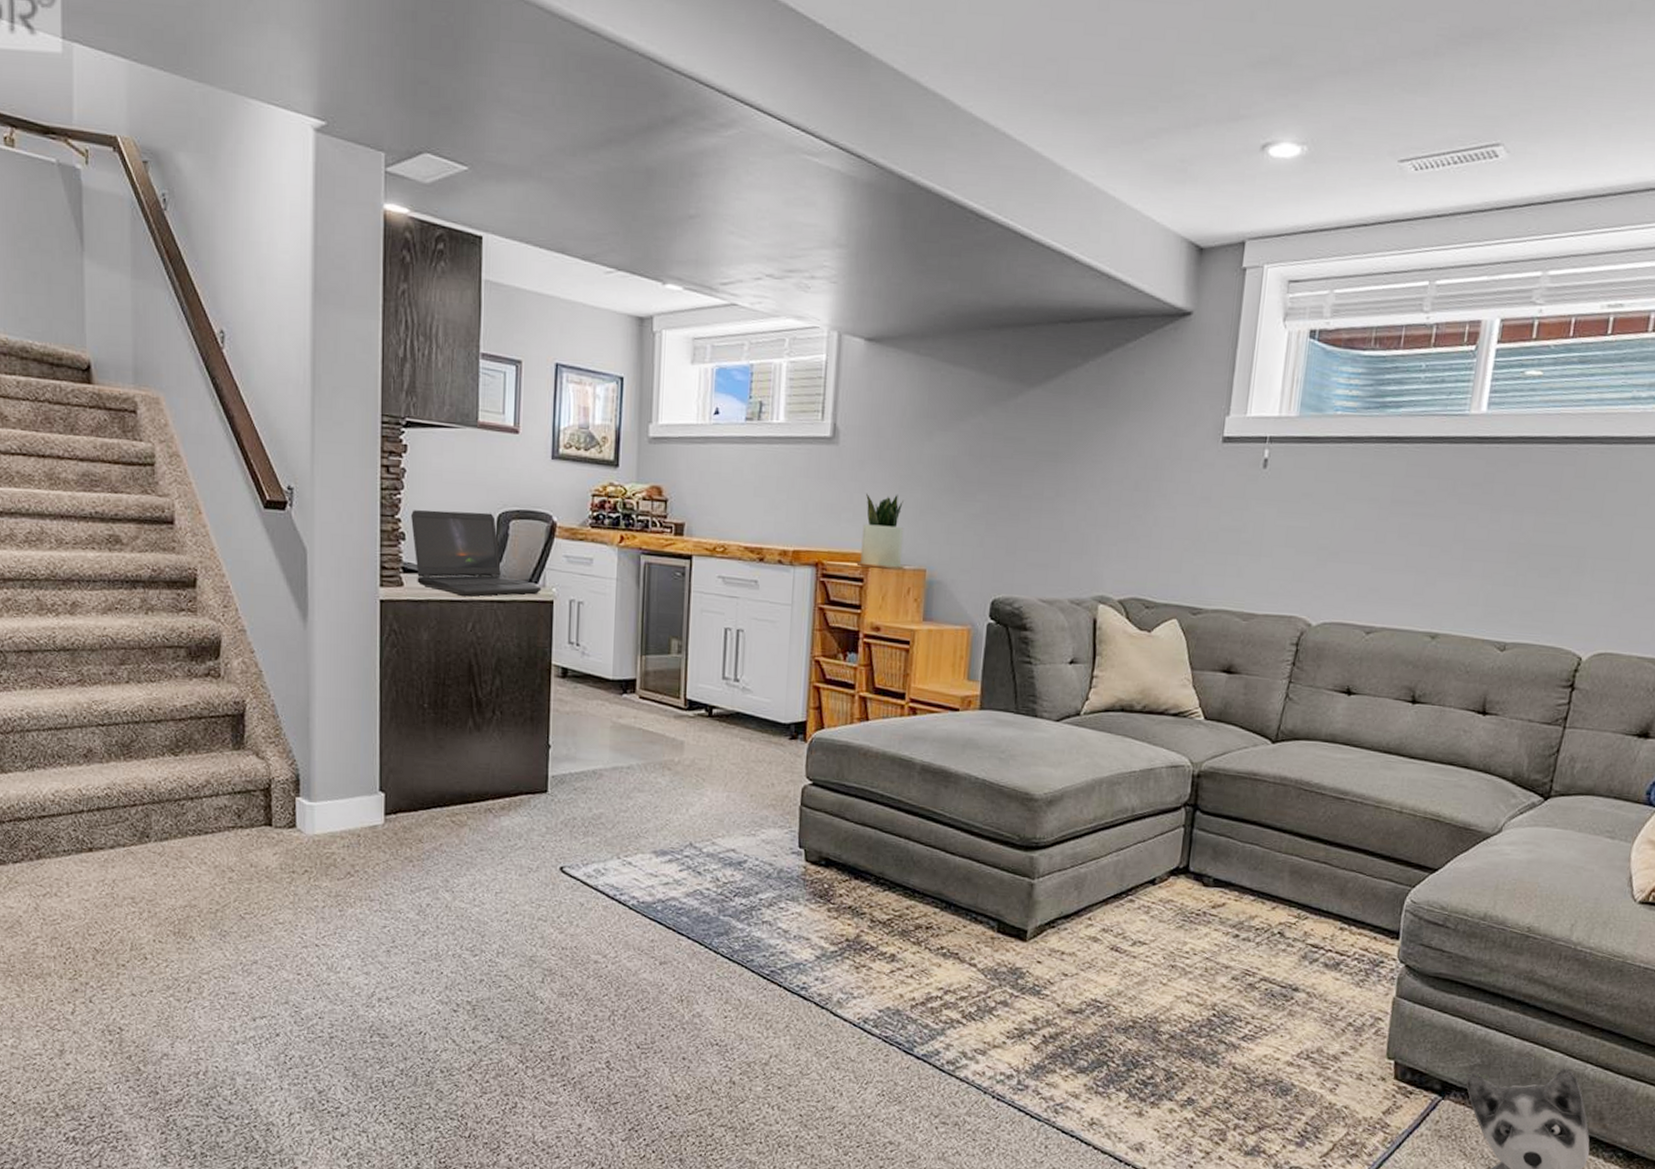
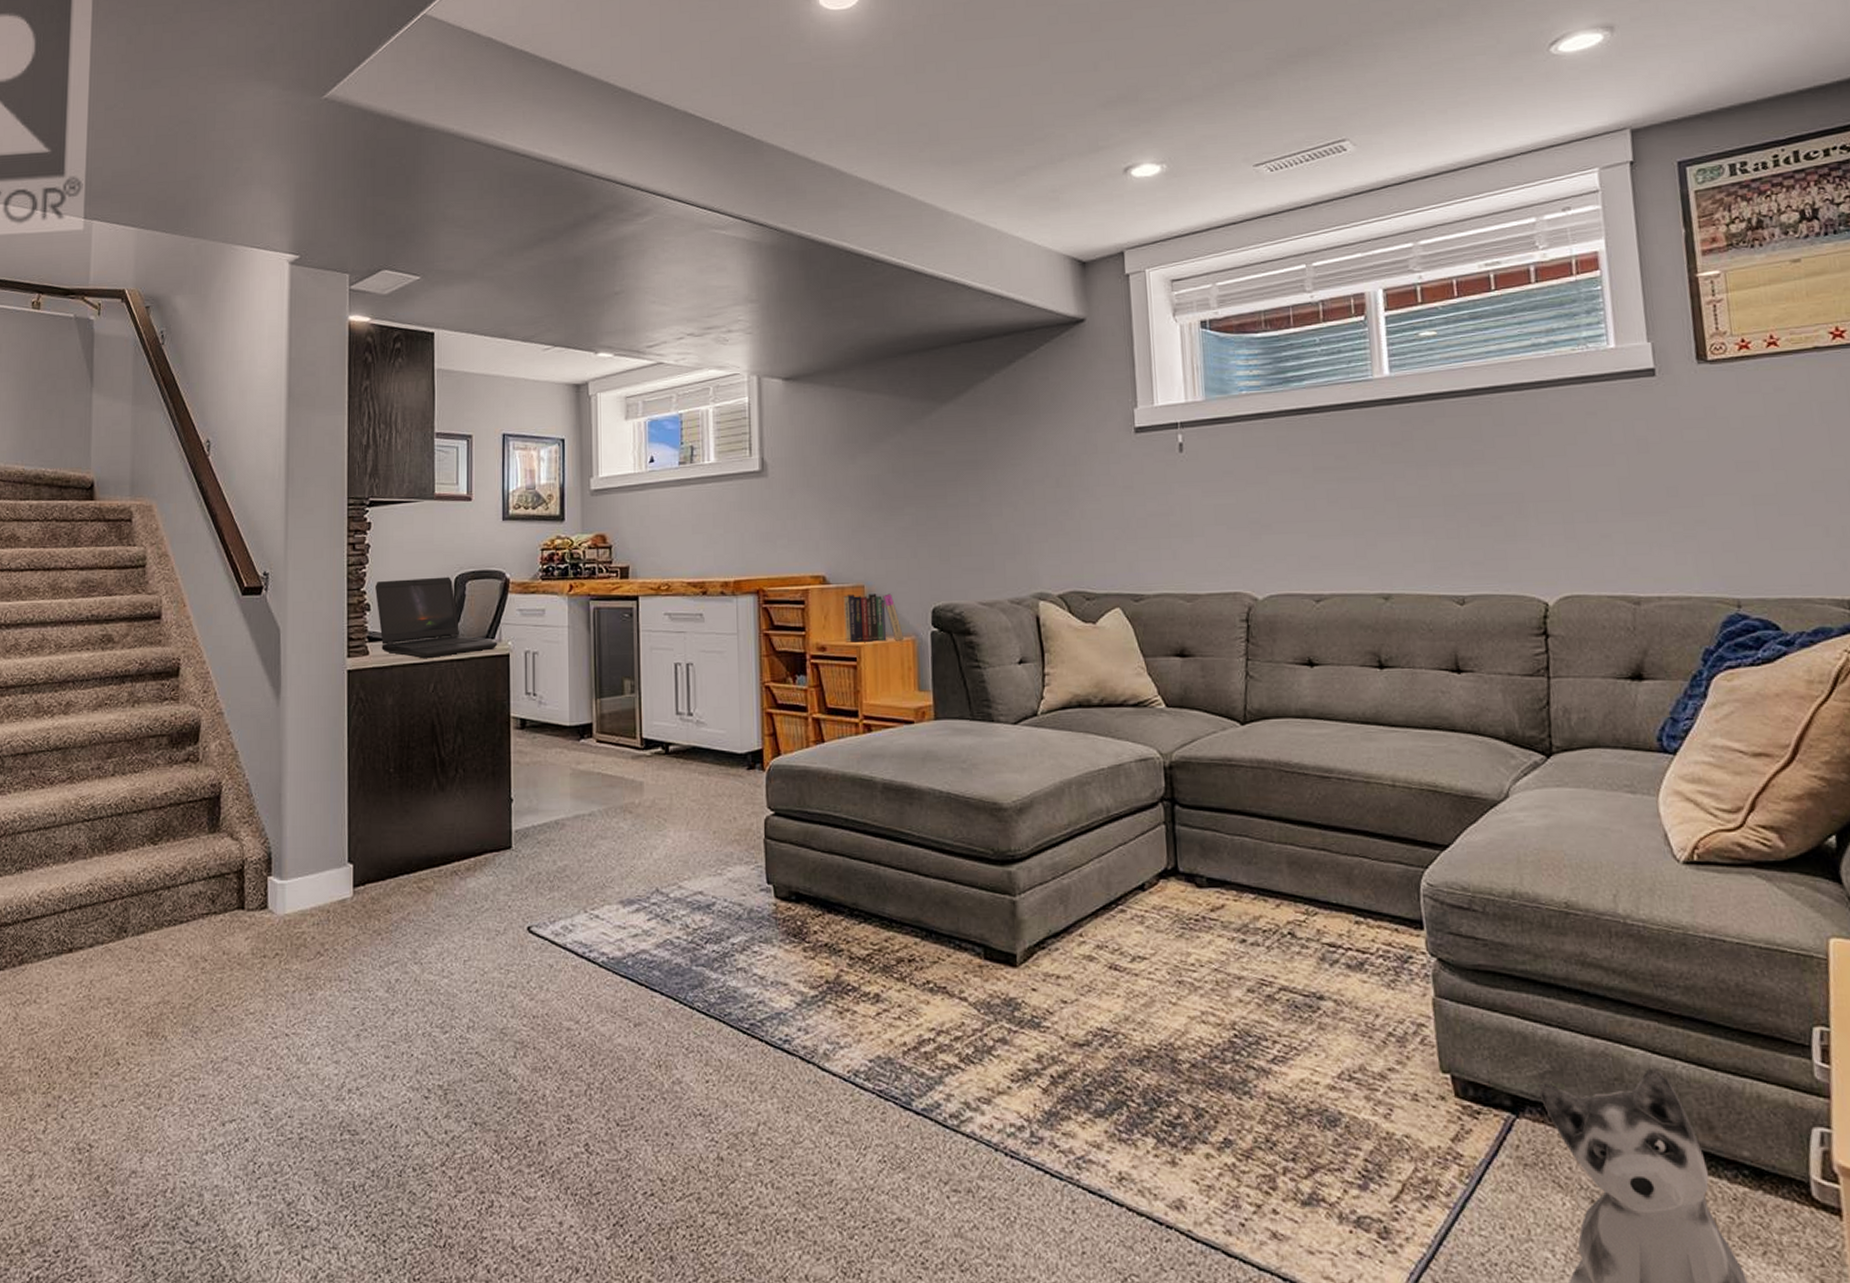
planter: present [856,493,906,571] -> none [796,516,844,590]
books: none [900,577,960,629] -> present [843,593,904,643]

